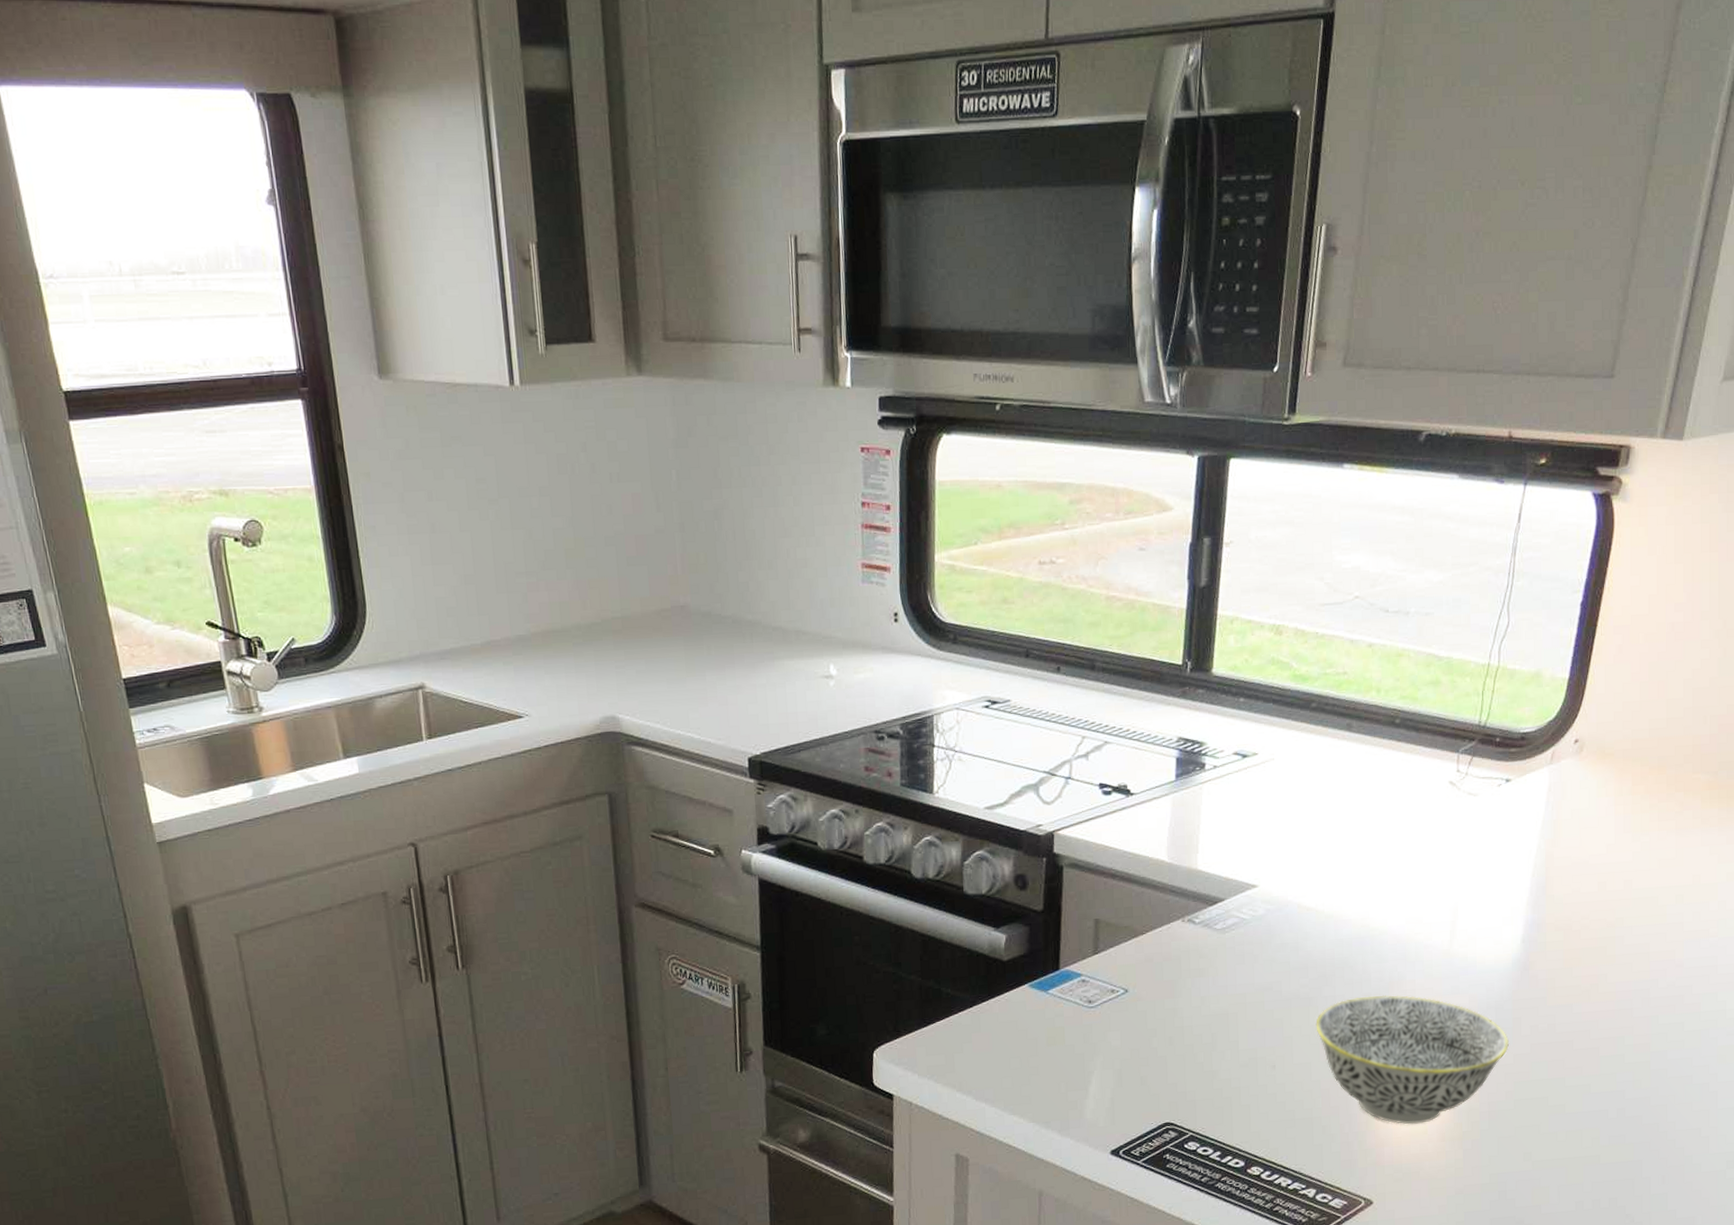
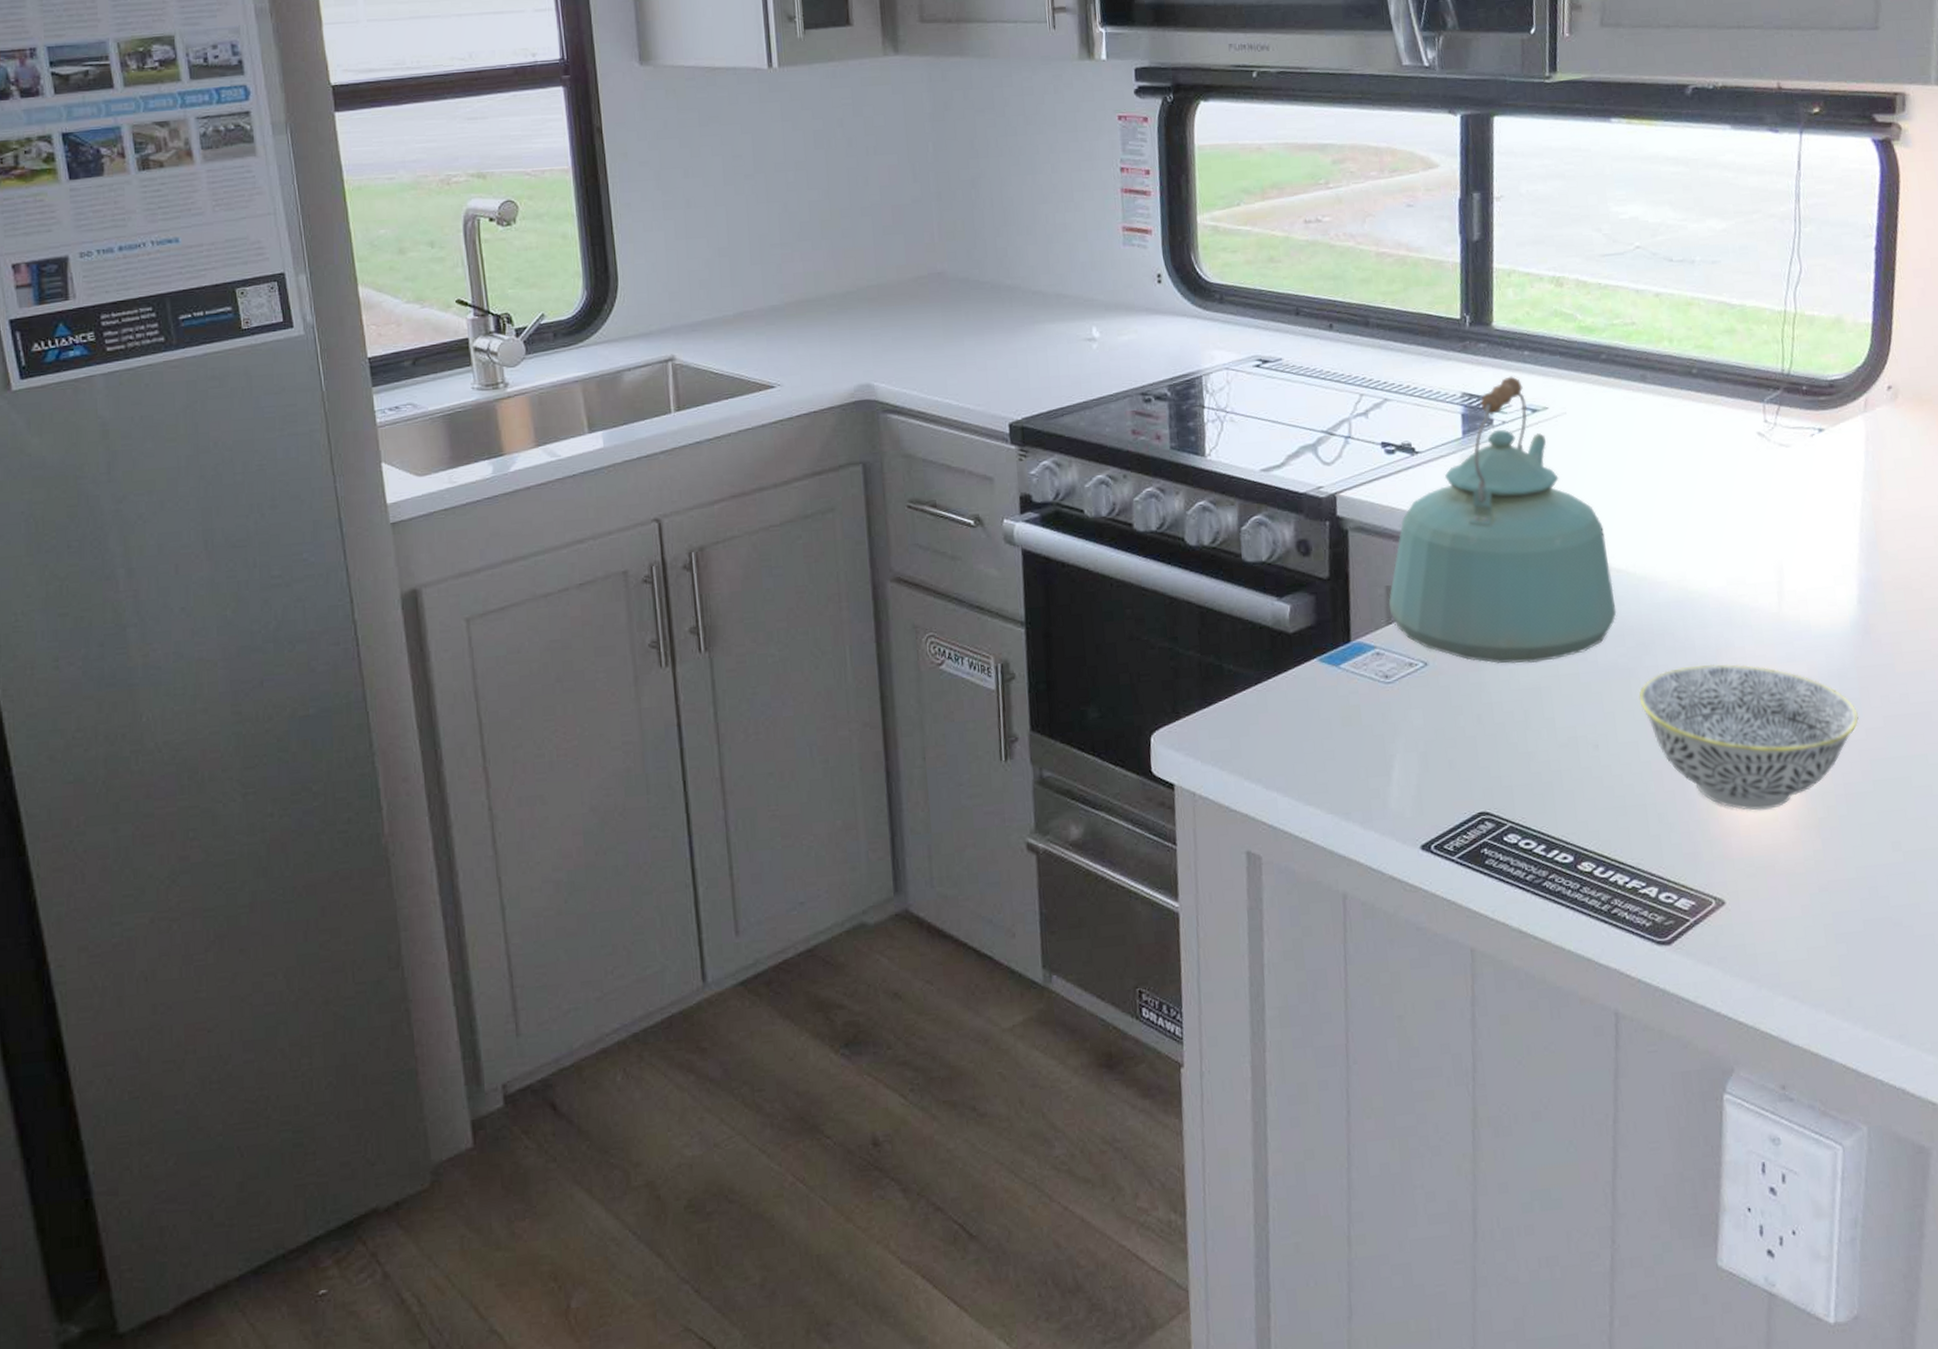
kettle: none [1096,722,1303,992] -> present [1388,376,1617,664]

